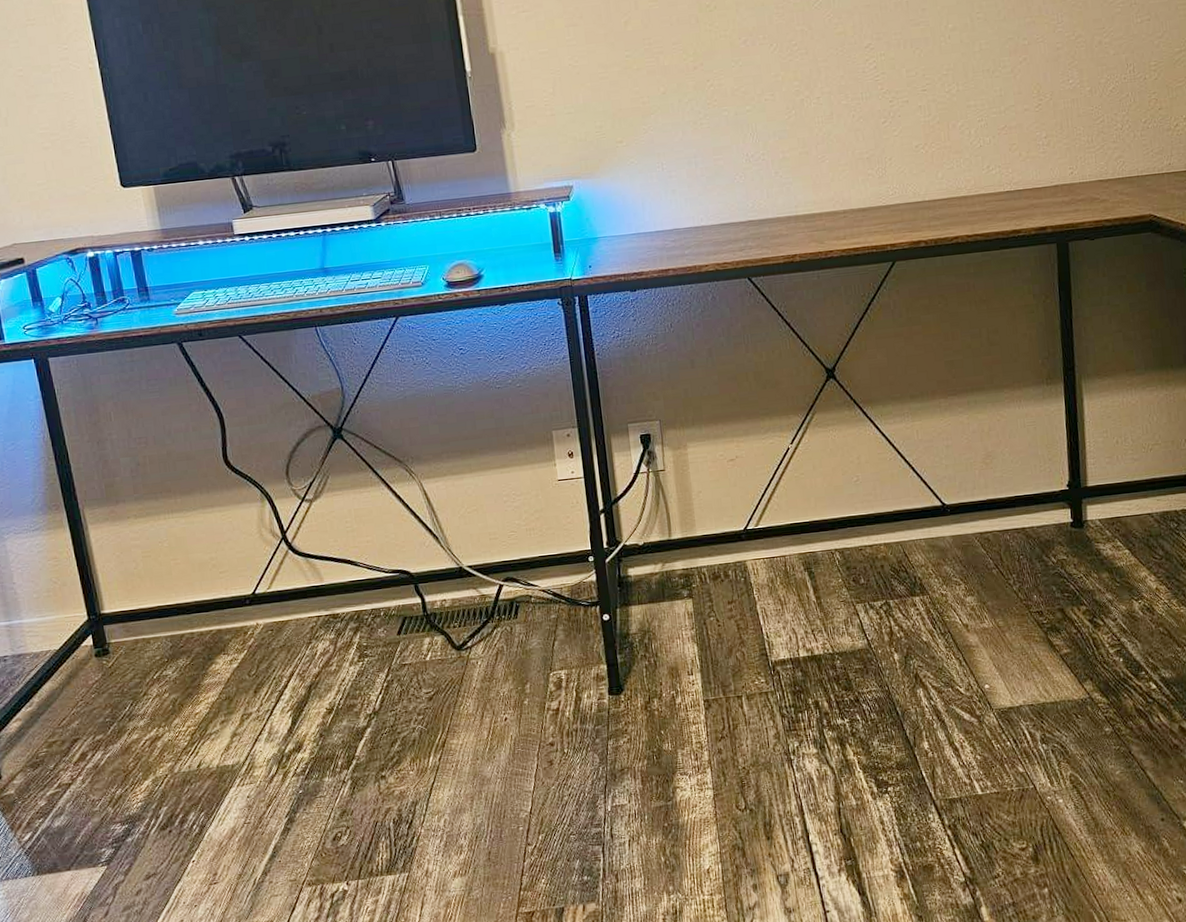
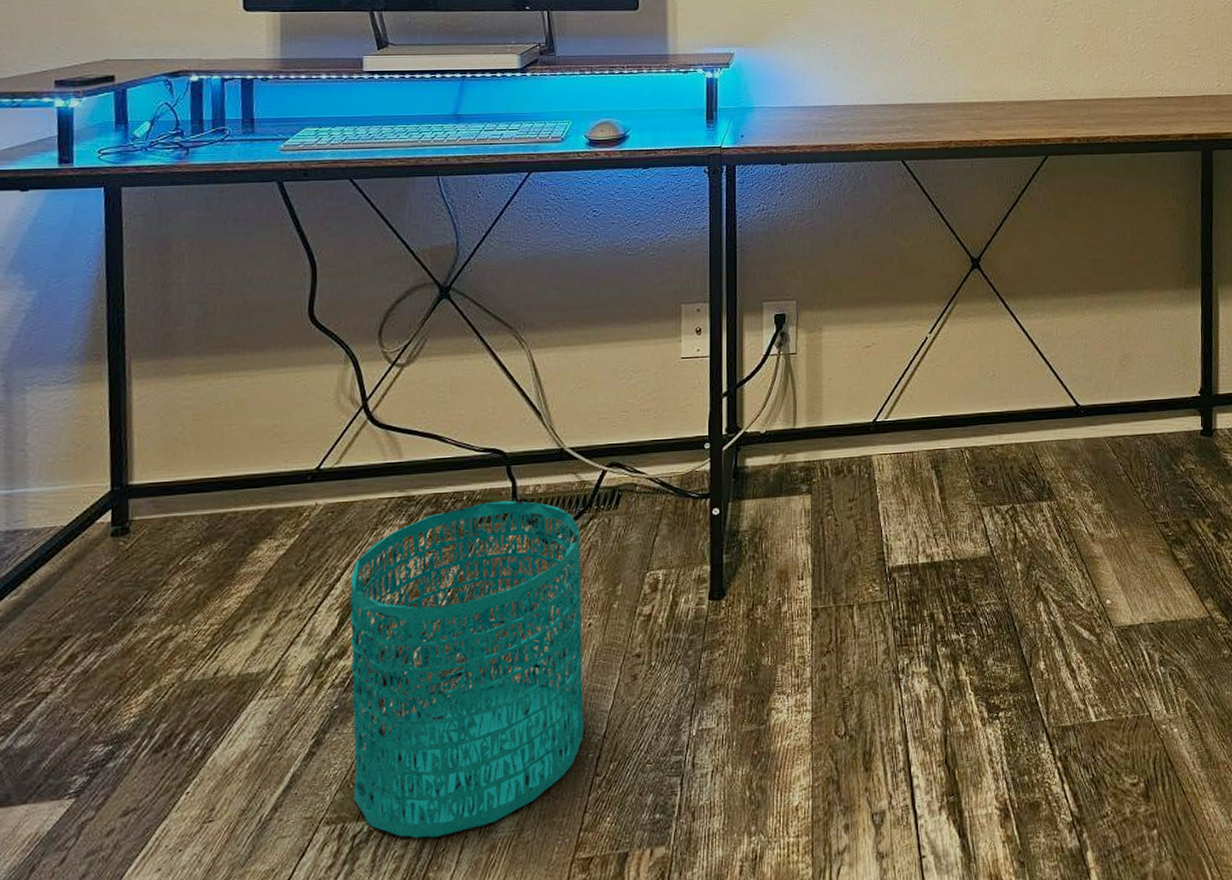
wastebasket: none [296,614,513,897] -> present [349,500,584,839]

